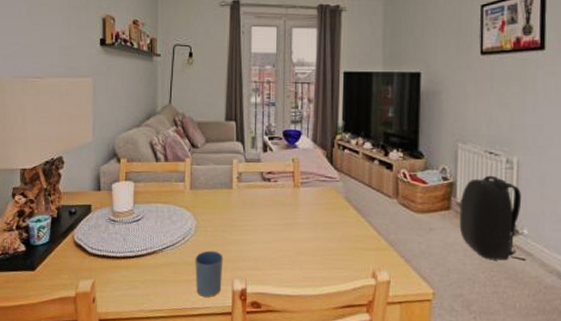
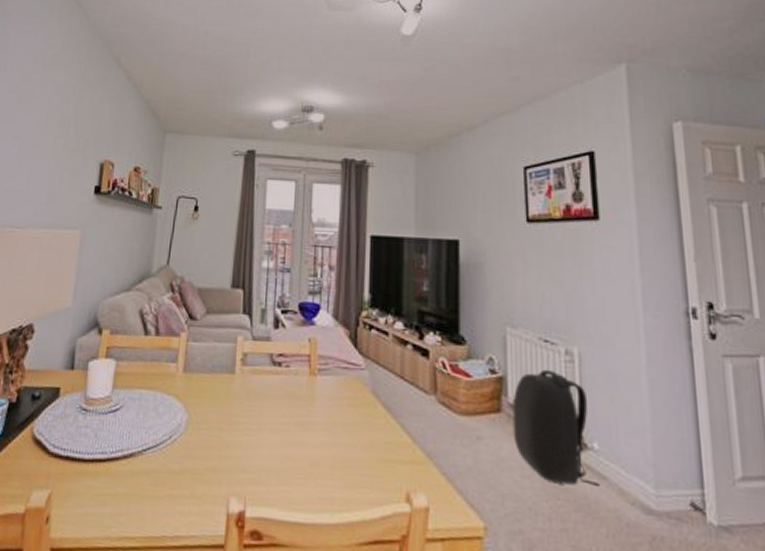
mug: present [195,250,223,297] -> none [180,455,218,522]

